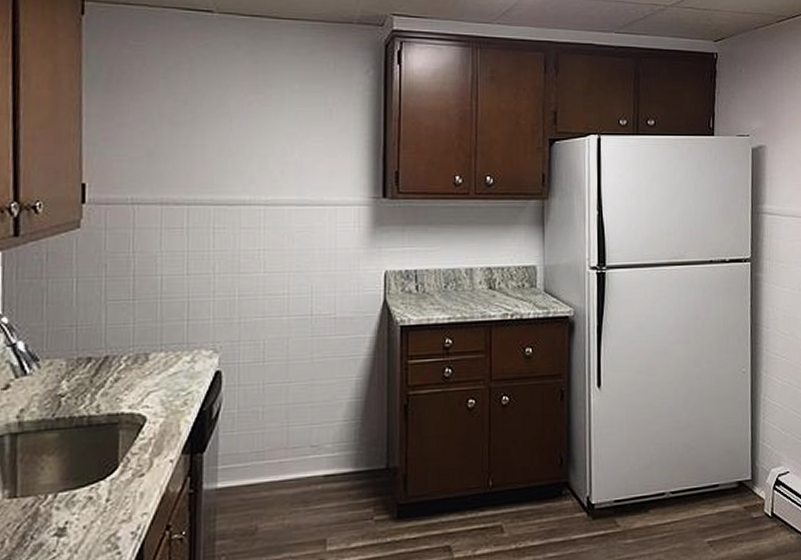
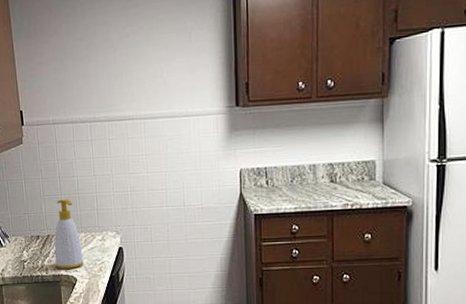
soap bottle: none [113,305,161,405] -> present [54,199,84,269]

